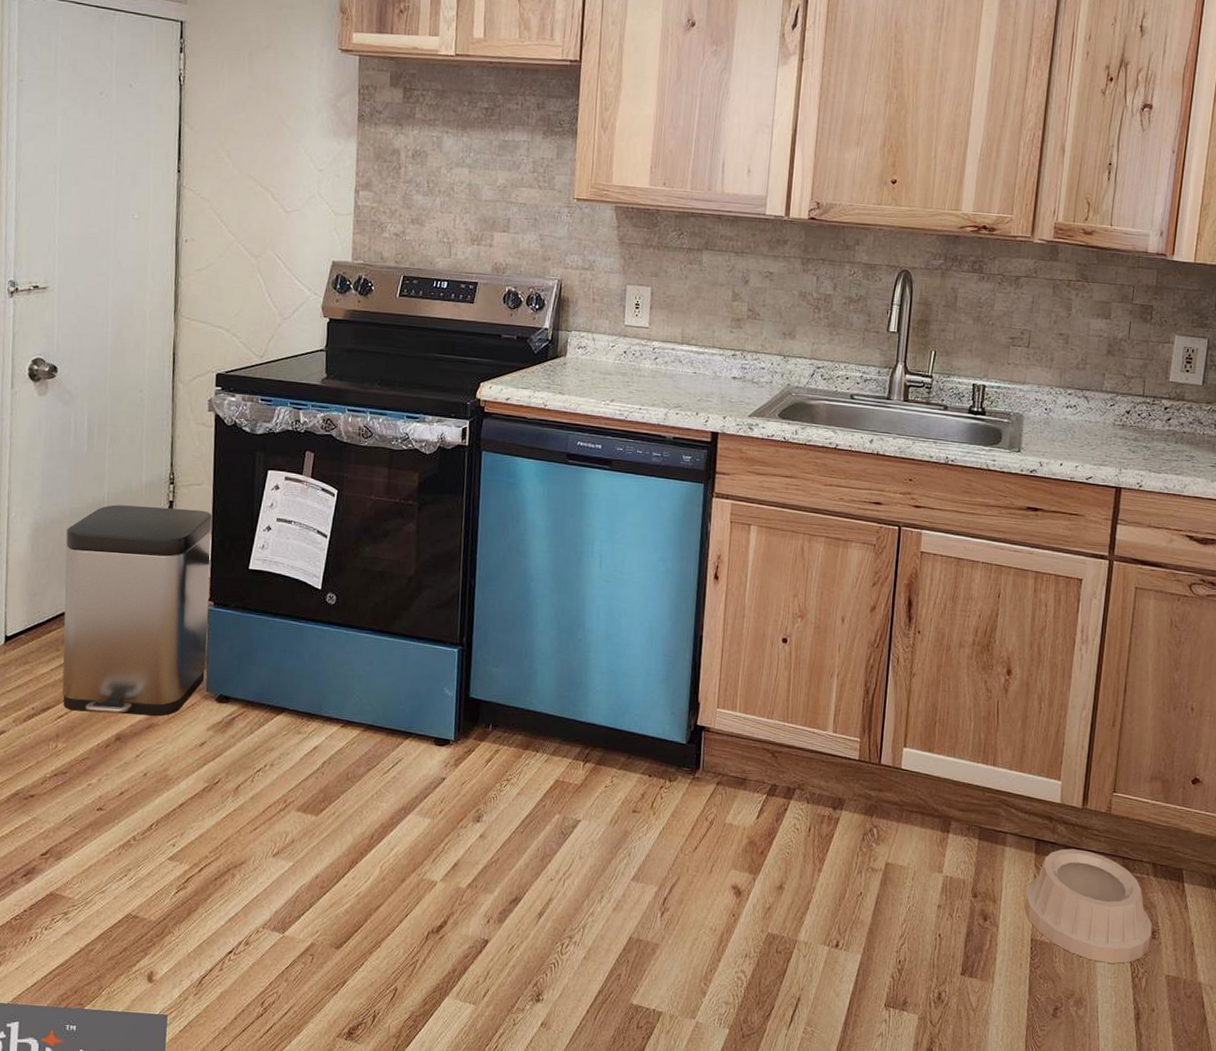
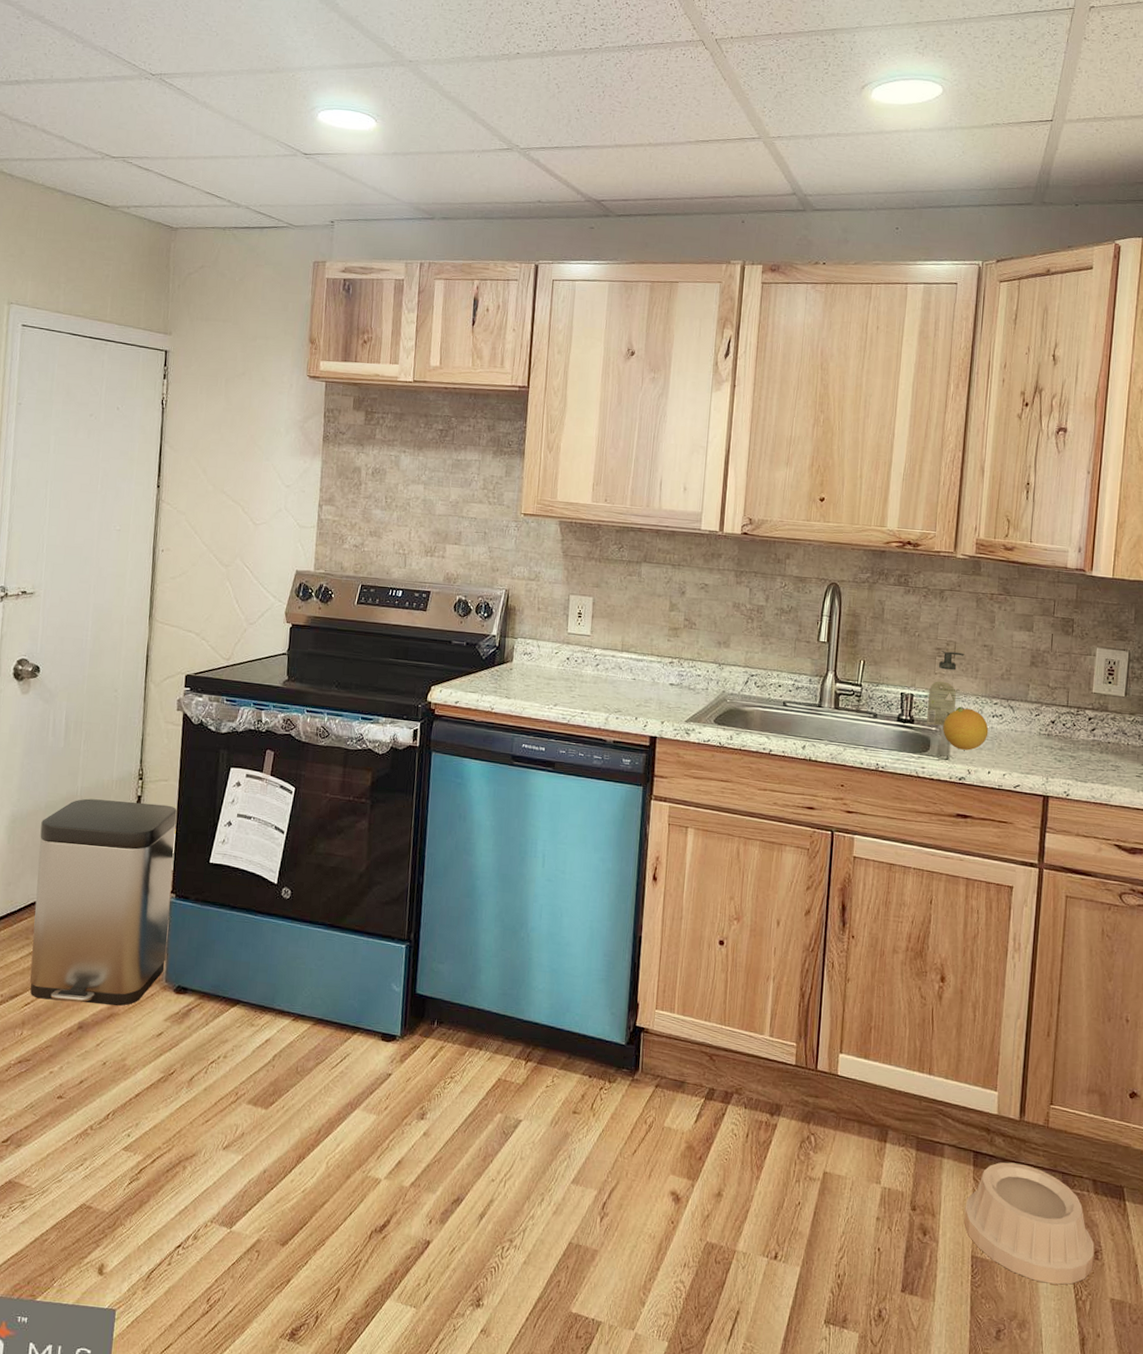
soap dispenser: none [999,340,1040,417] -> present [927,651,965,726]
fruit: none [1015,399,1062,442] -> present [943,708,989,751]

